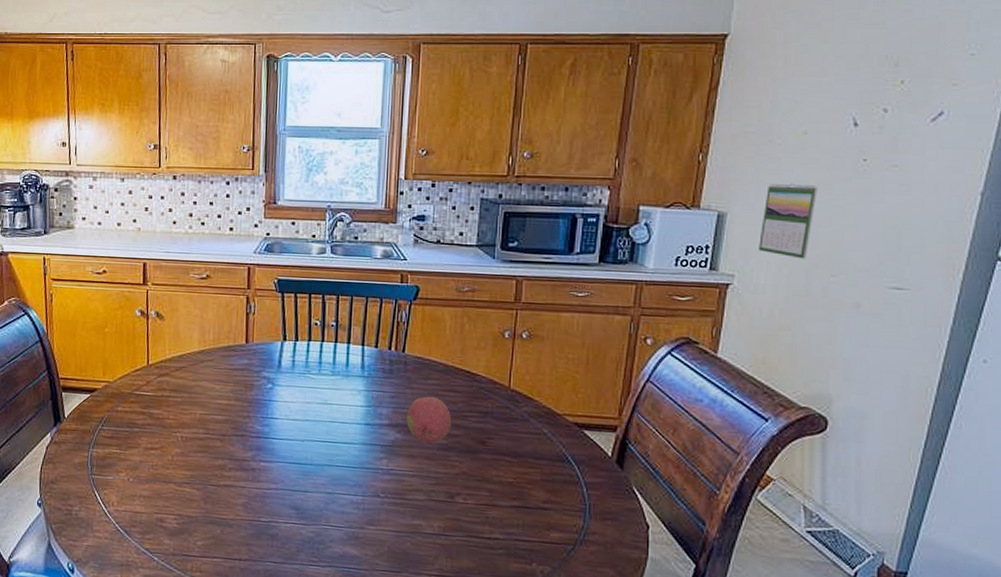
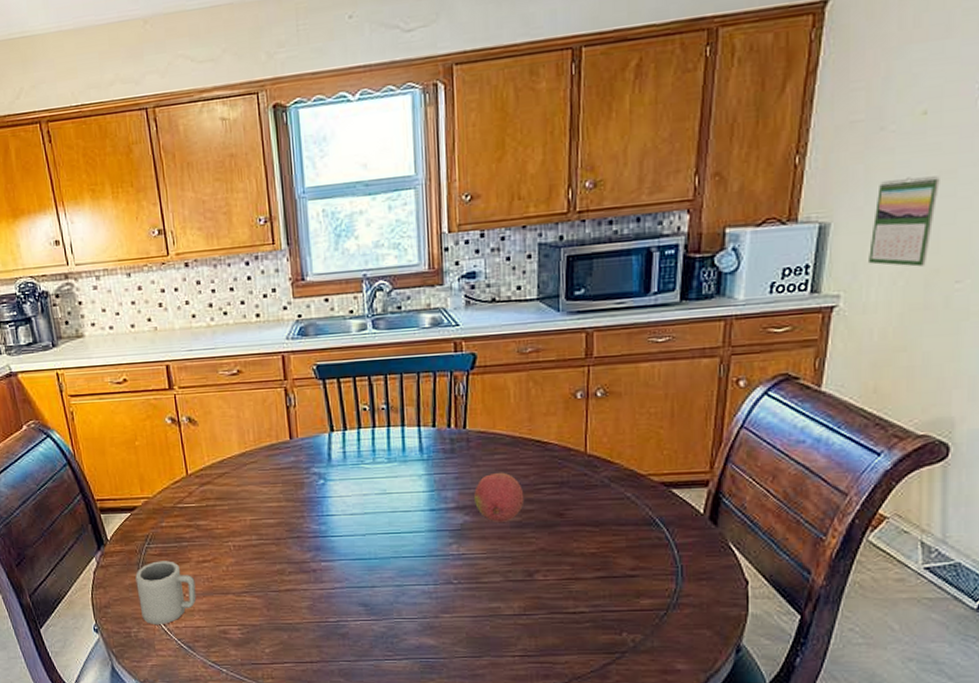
cup: none [85,443,141,507] -> present [135,561,197,625]

